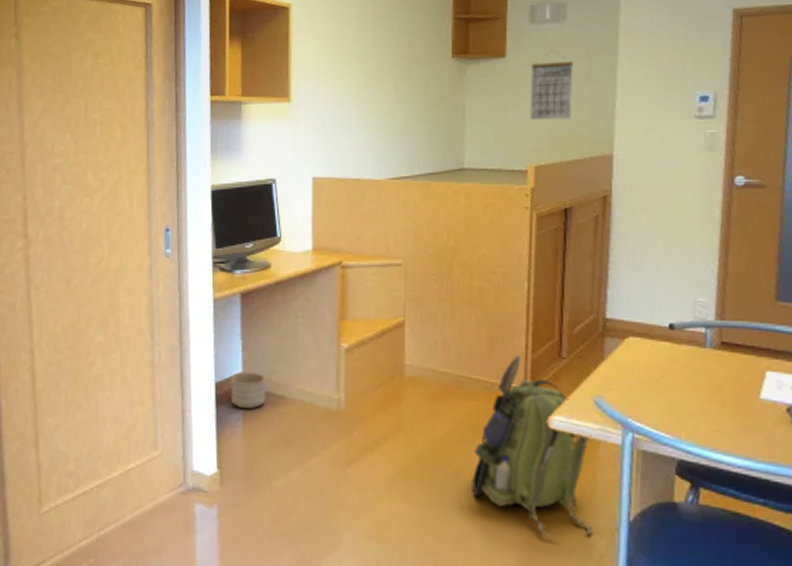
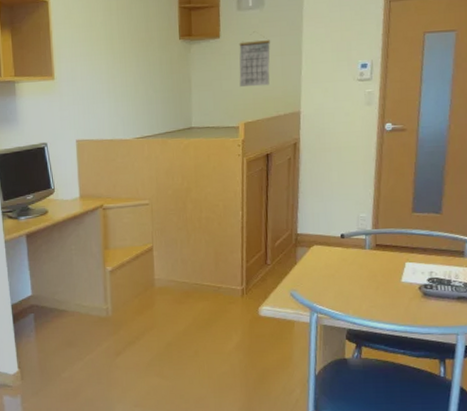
planter: present [230,372,267,410] -> none [23,294,52,323]
backpack: present [472,354,593,539] -> none [207,264,291,392]

